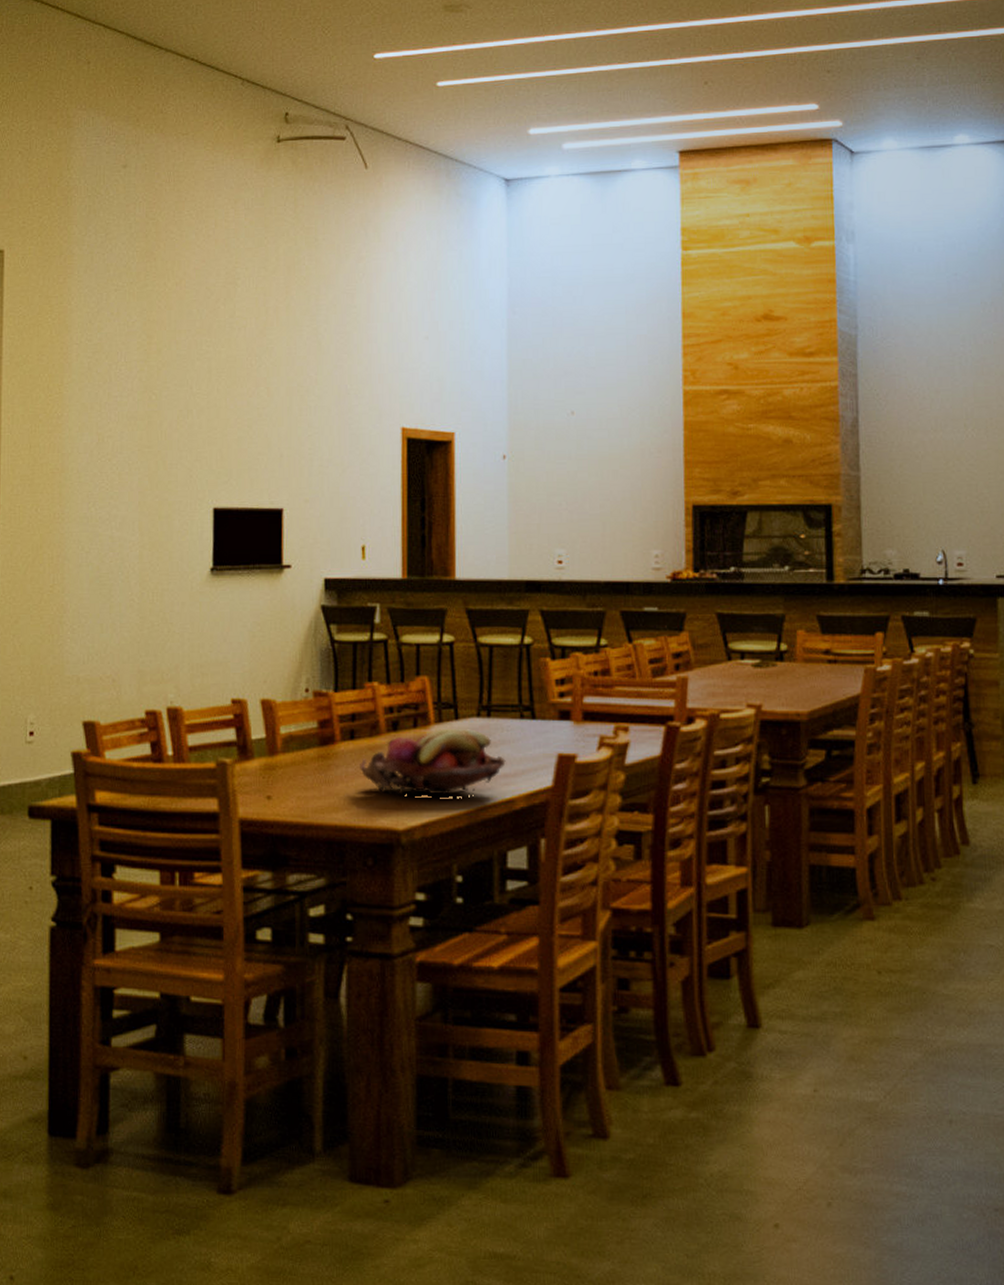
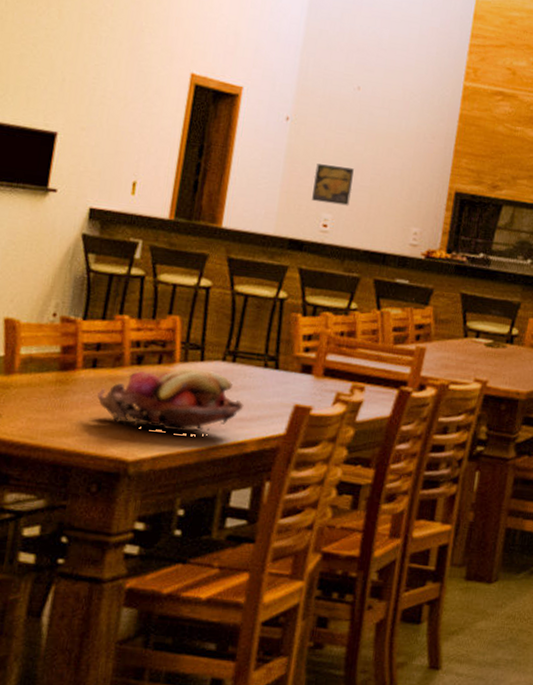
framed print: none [540,498,583,539] -> present [312,163,354,206]

